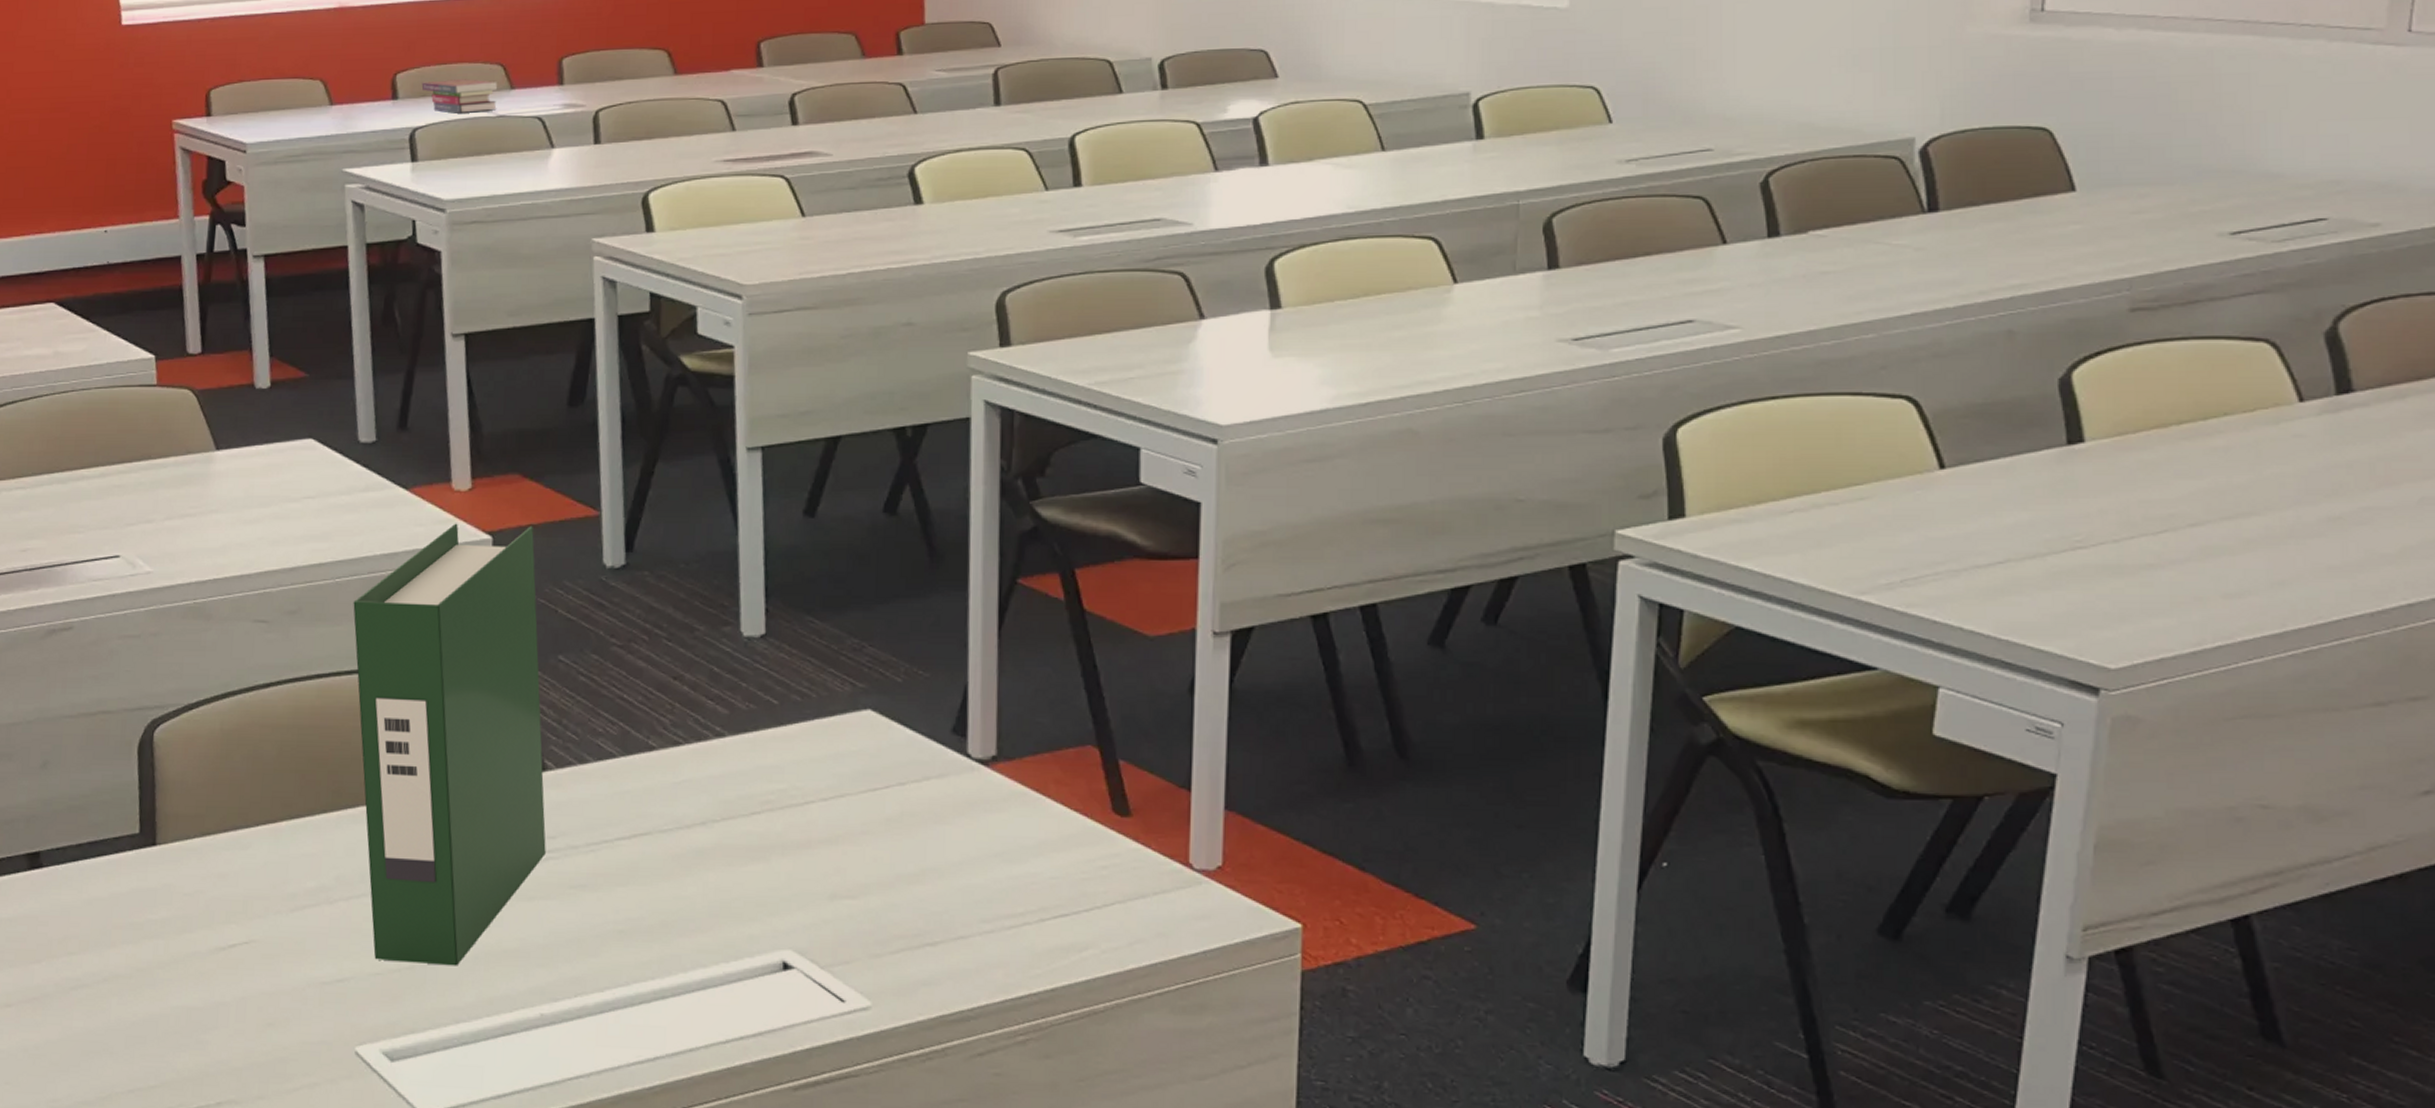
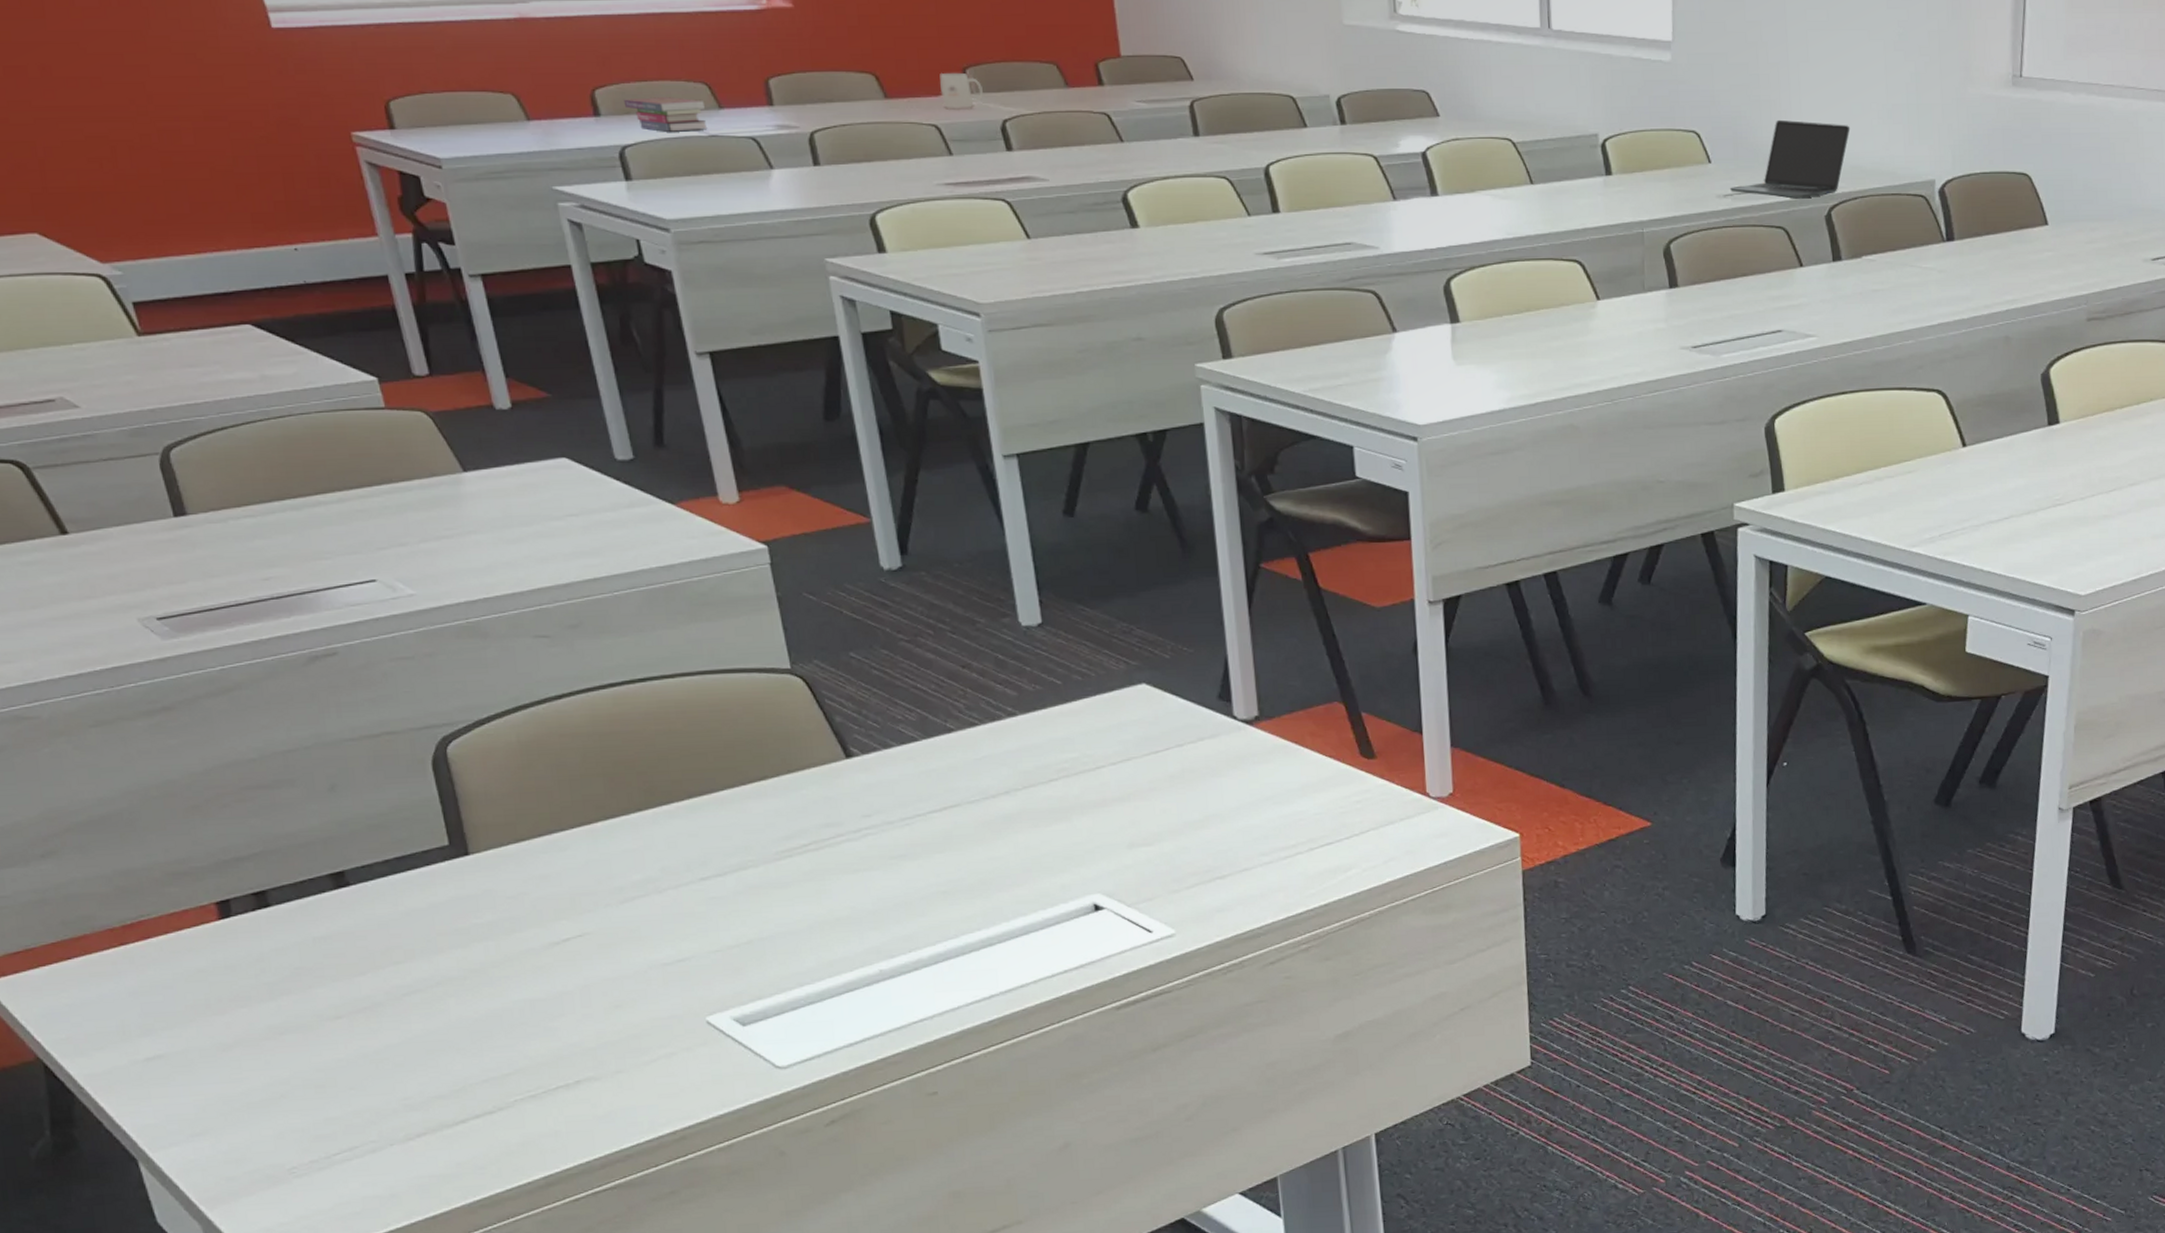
binder: present [353,523,546,966] -> none [636,534,864,939]
mug: none [732,46,775,85] -> present [940,72,983,111]
laptop: none [1636,70,1801,163] -> present [1730,119,1851,199]

